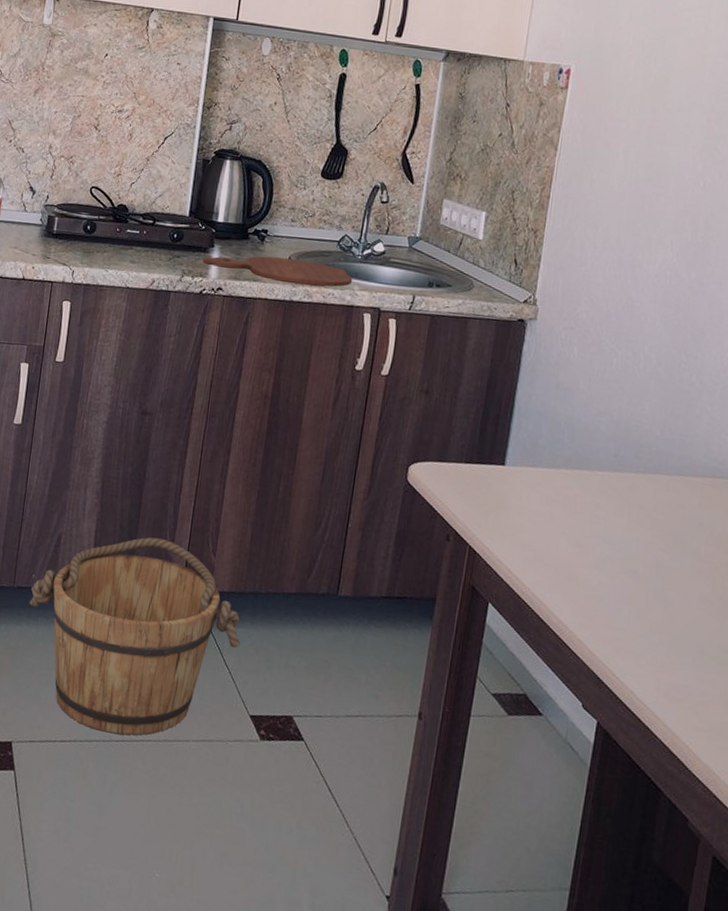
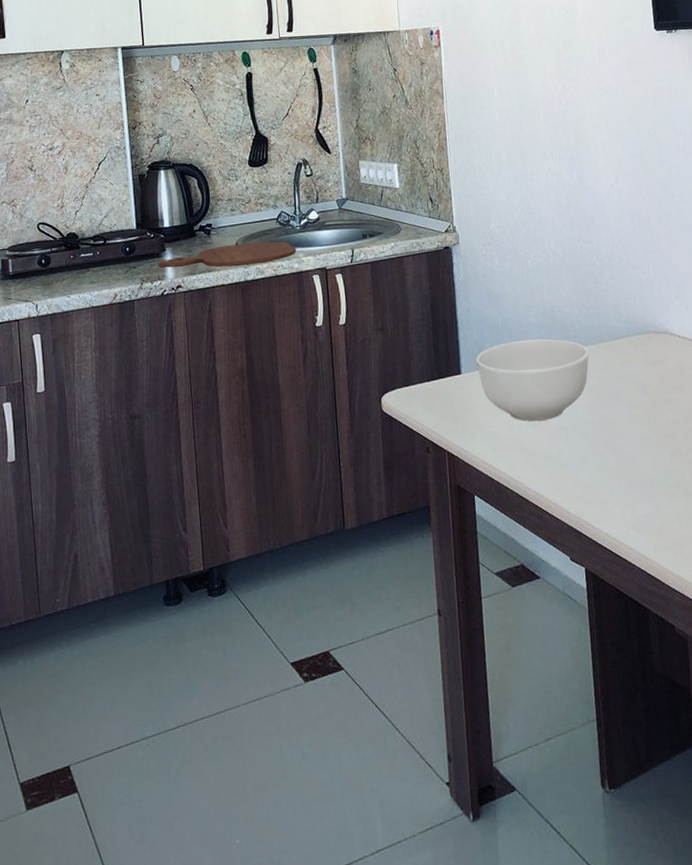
bucket: present [29,537,241,736] -> none [57,527,268,726]
bowl: none [524,444,662,545] -> present [475,338,589,422]

